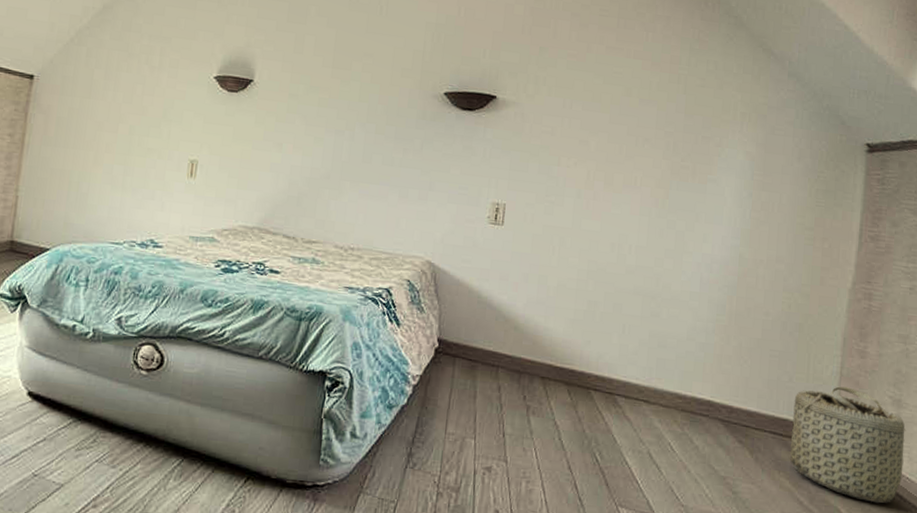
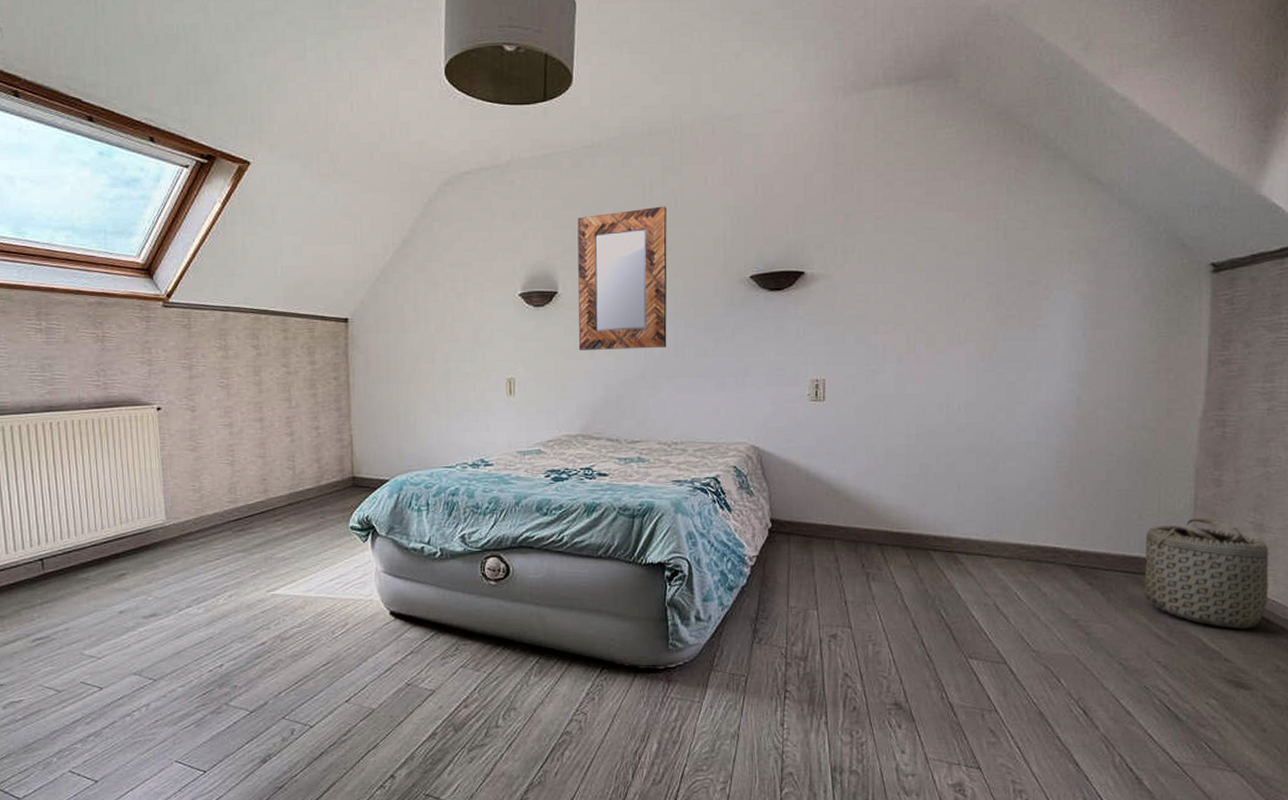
home mirror: none [267,10,371,151] -> present [577,206,667,350]

